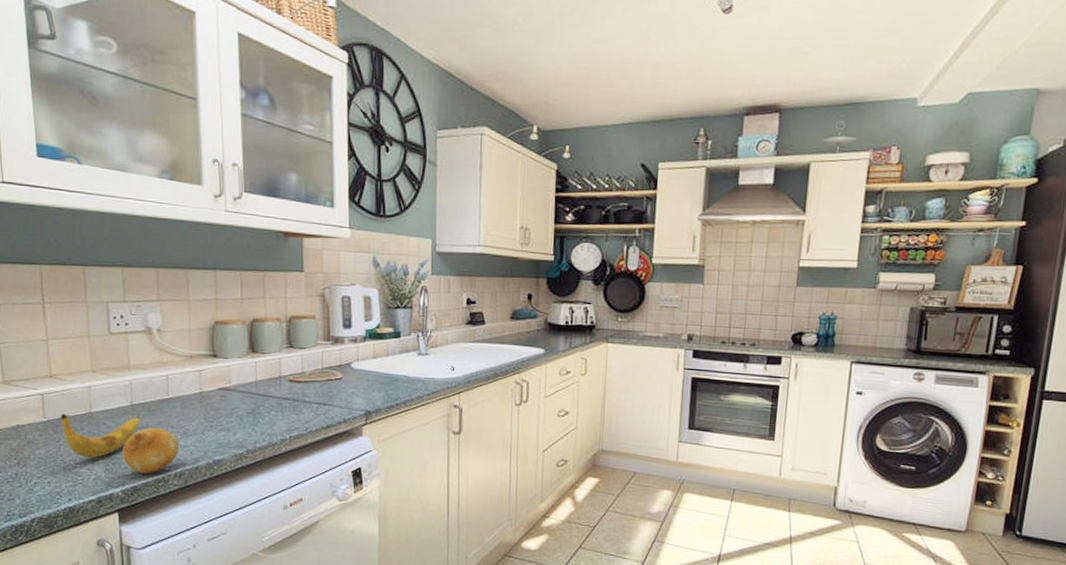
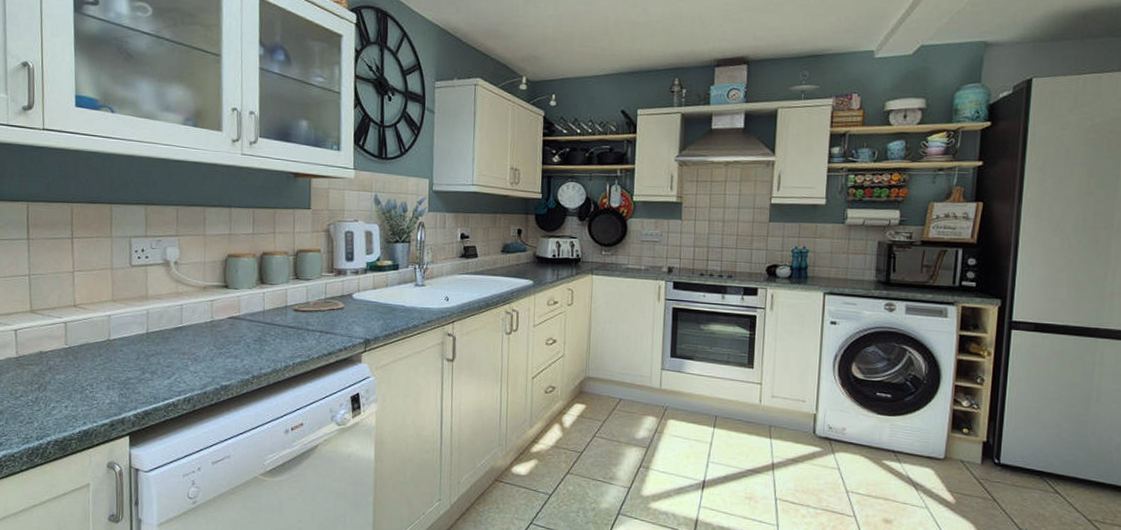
banana: present [60,413,140,458] -> none [81,340,154,383]
fruit: present [122,427,179,474] -> none [136,354,190,399]

